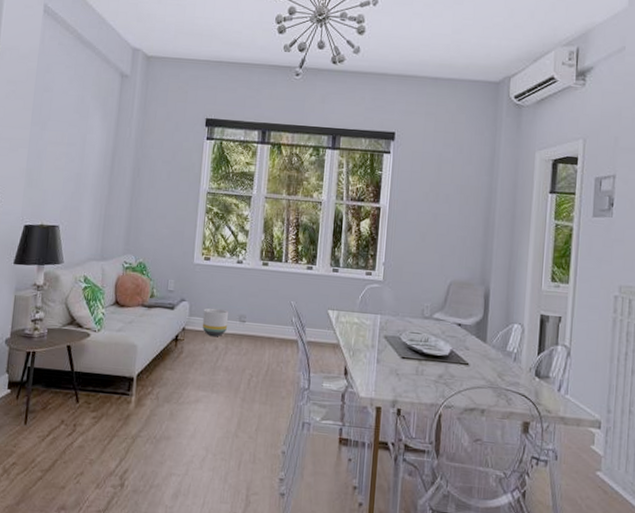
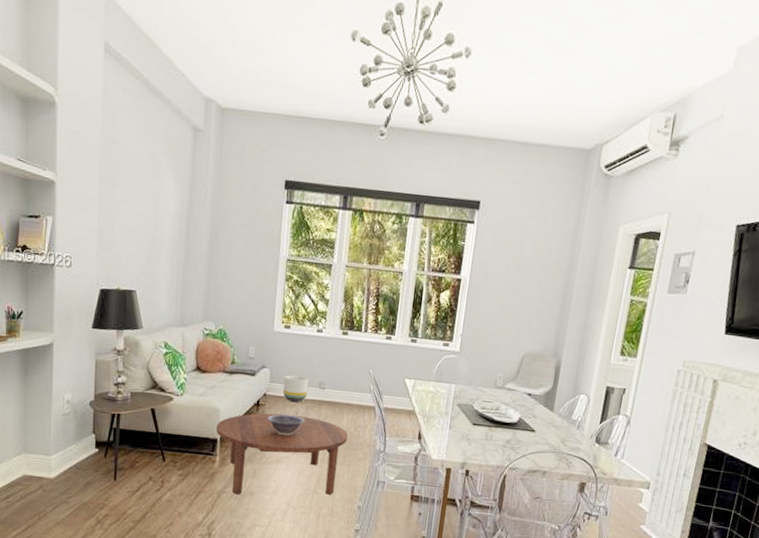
coffee table: none [132,349,271,440] -> present [215,413,349,495]
decorative bowl: none [185,349,225,372] -> present [267,414,305,435]

